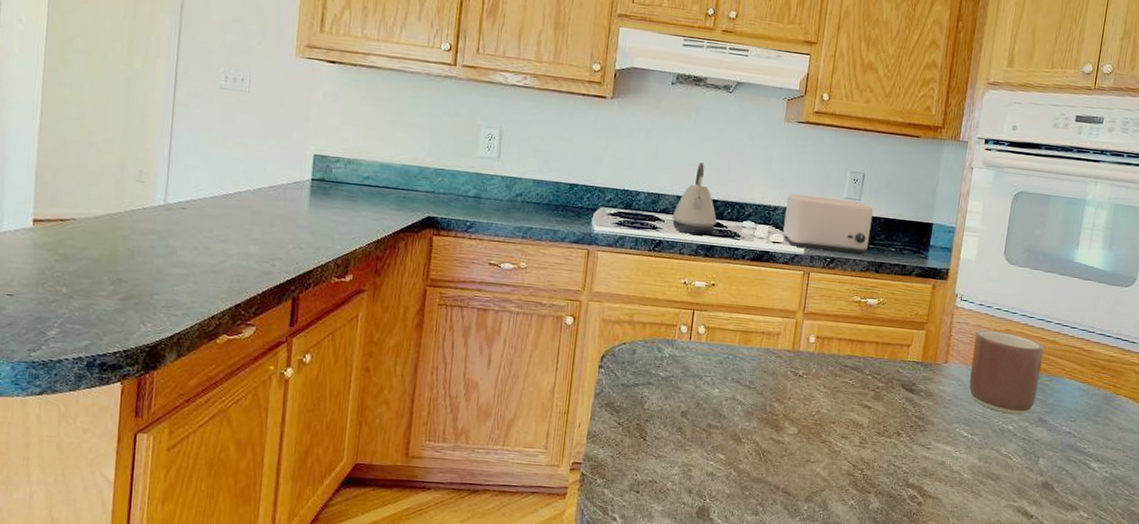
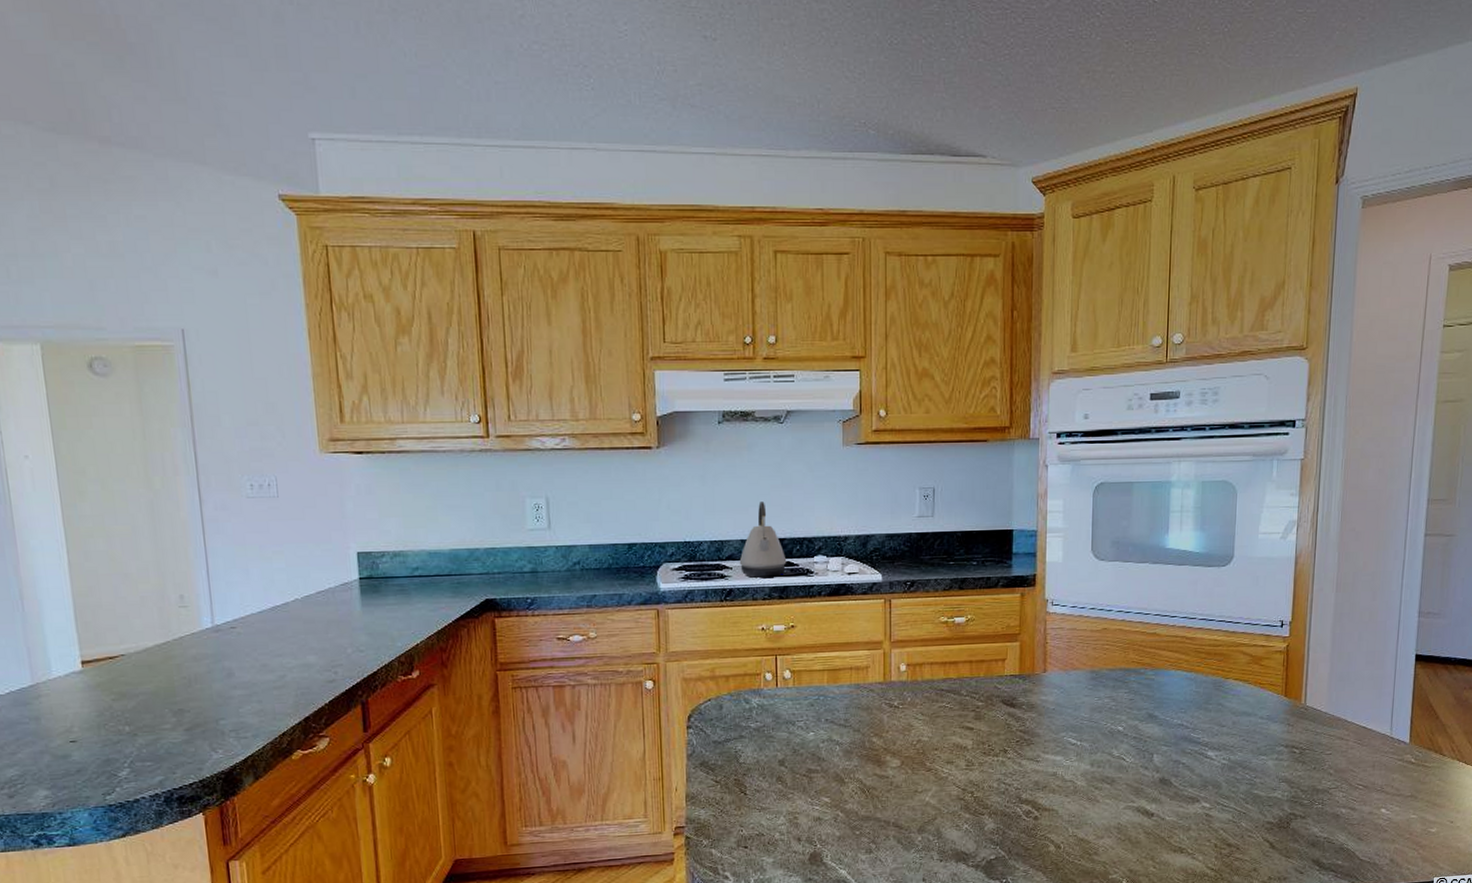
toaster: present [783,193,874,255] -> none [857,518,949,575]
mug: present [969,329,1044,415] -> none [1071,631,1145,715]

